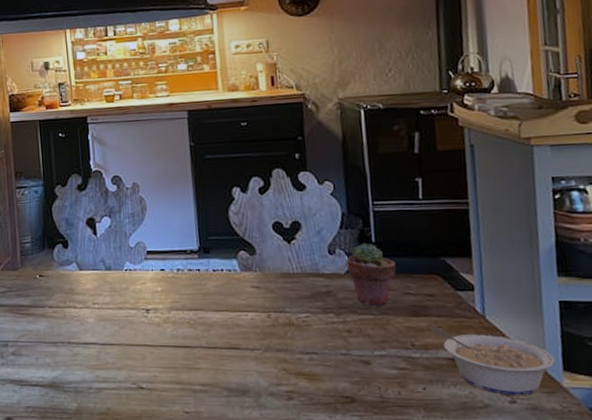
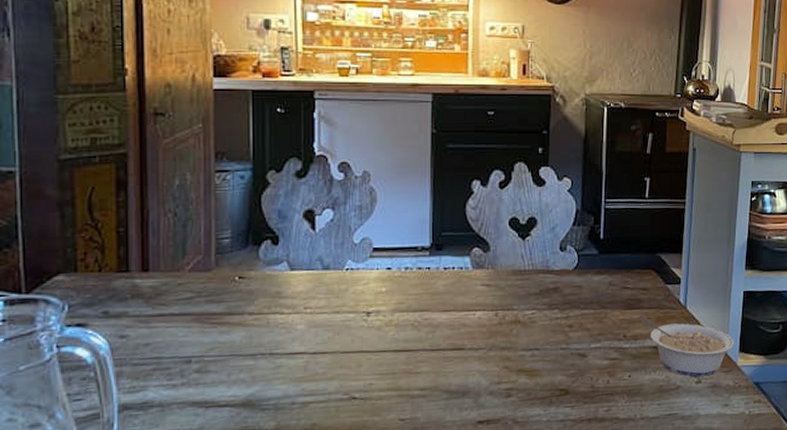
potted succulent: present [346,243,397,306] -> none [575,239,618,301]

